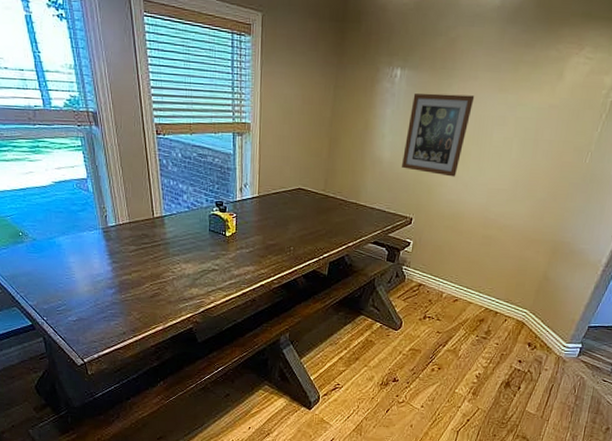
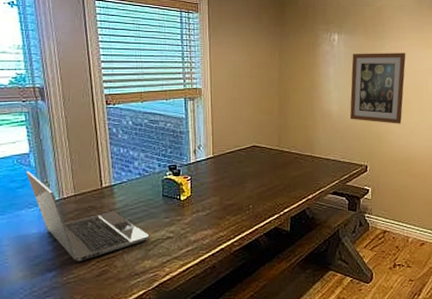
laptop: none [85,196,197,283] -> present [26,171,150,262]

